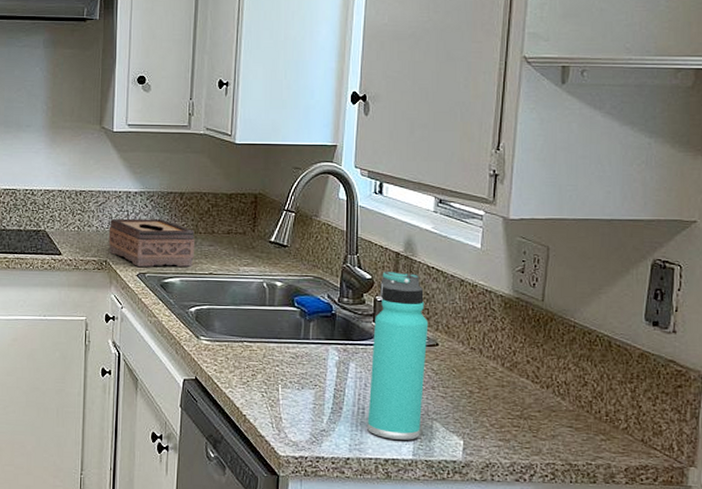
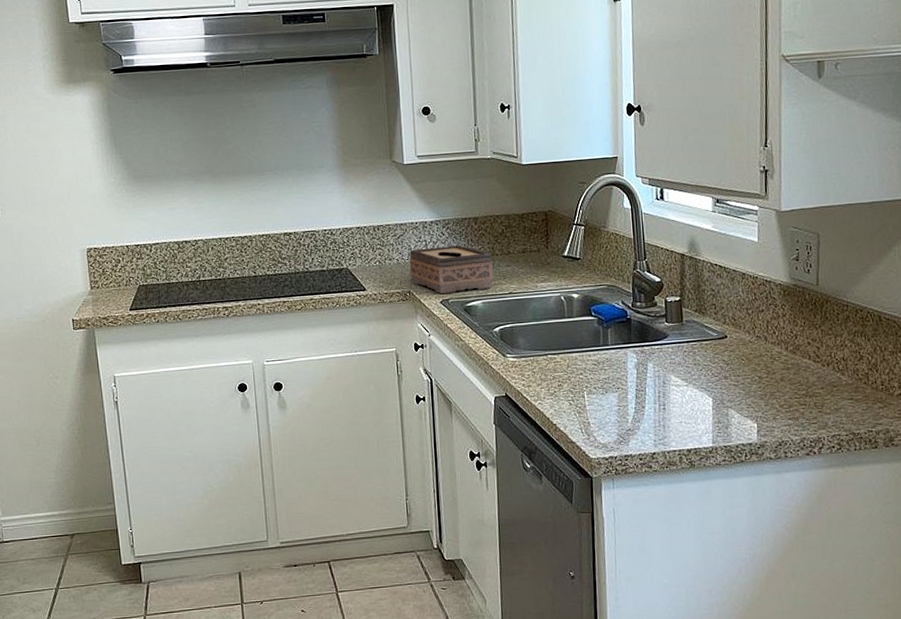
thermos bottle: present [367,271,429,440] -> none [667,272,718,431]

